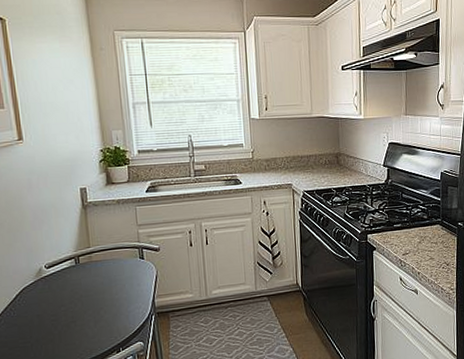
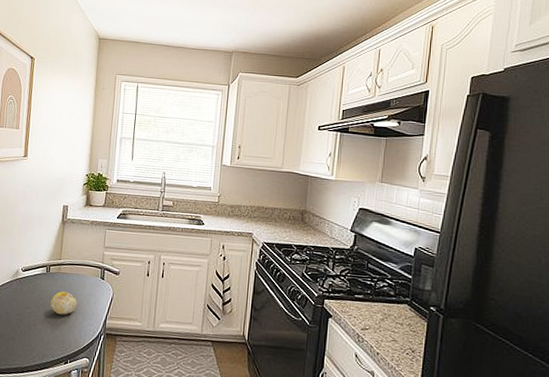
fruit: none [87,280,119,305] -> present [50,292,78,315]

